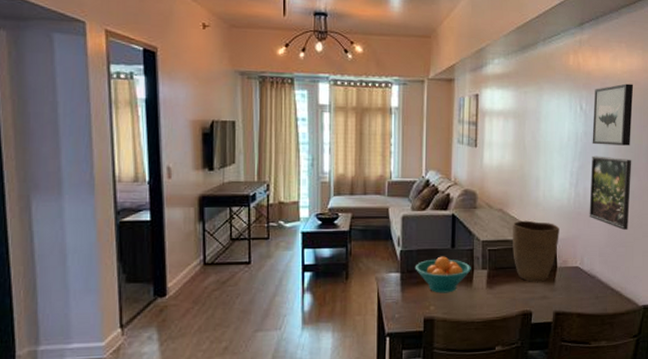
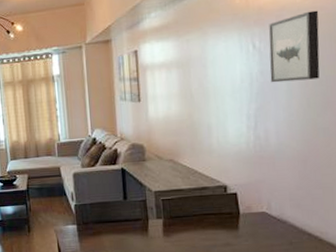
fruit bowl: present [414,256,471,293] -> none [89,208,146,243]
vase: present [513,220,560,282] -> none [186,168,240,229]
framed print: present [589,155,632,230] -> none [271,93,325,170]

